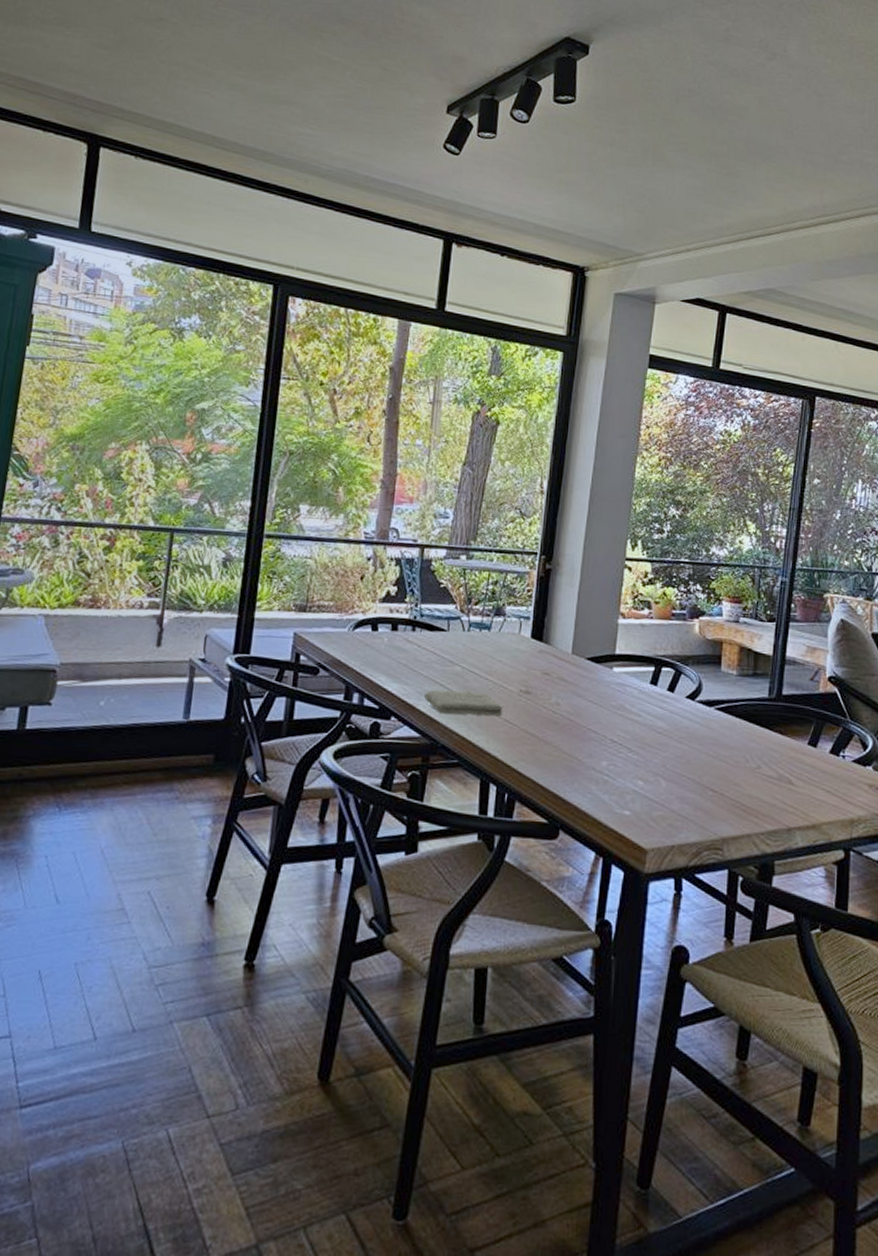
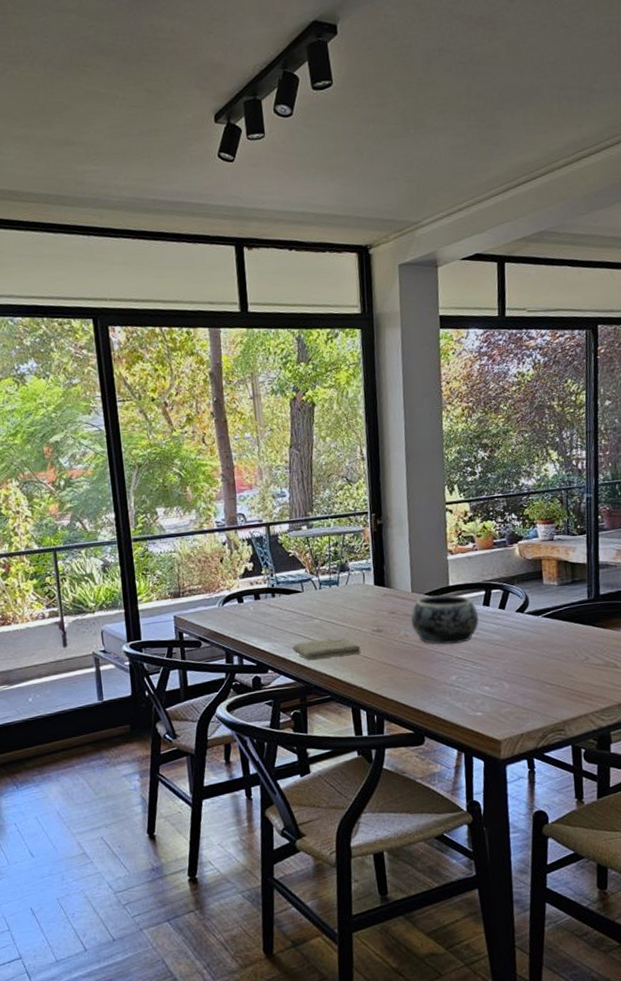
decorative bowl: none [565,661,643,724] -> present [411,594,479,645]

